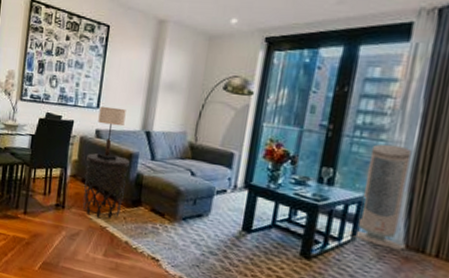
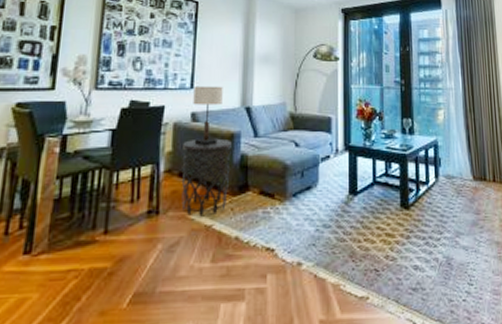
air purifier: present [348,143,413,251] -> none [432,91,472,182]

